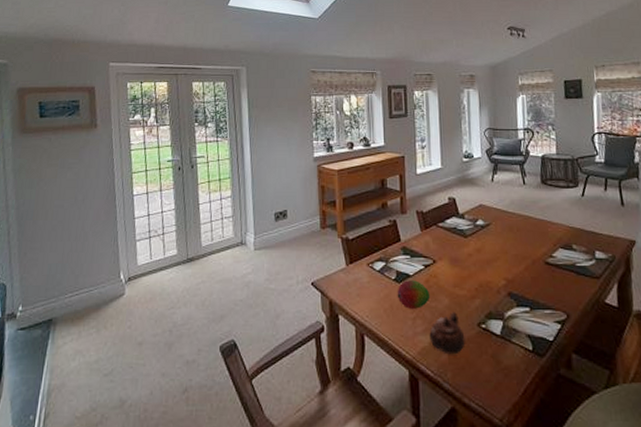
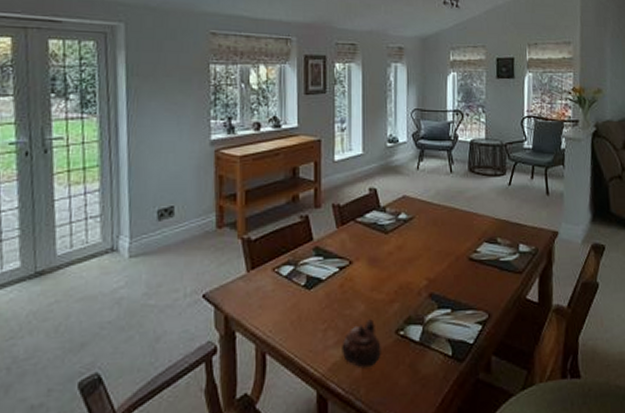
fruit: present [397,280,431,309] -> none [306,285,345,319]

